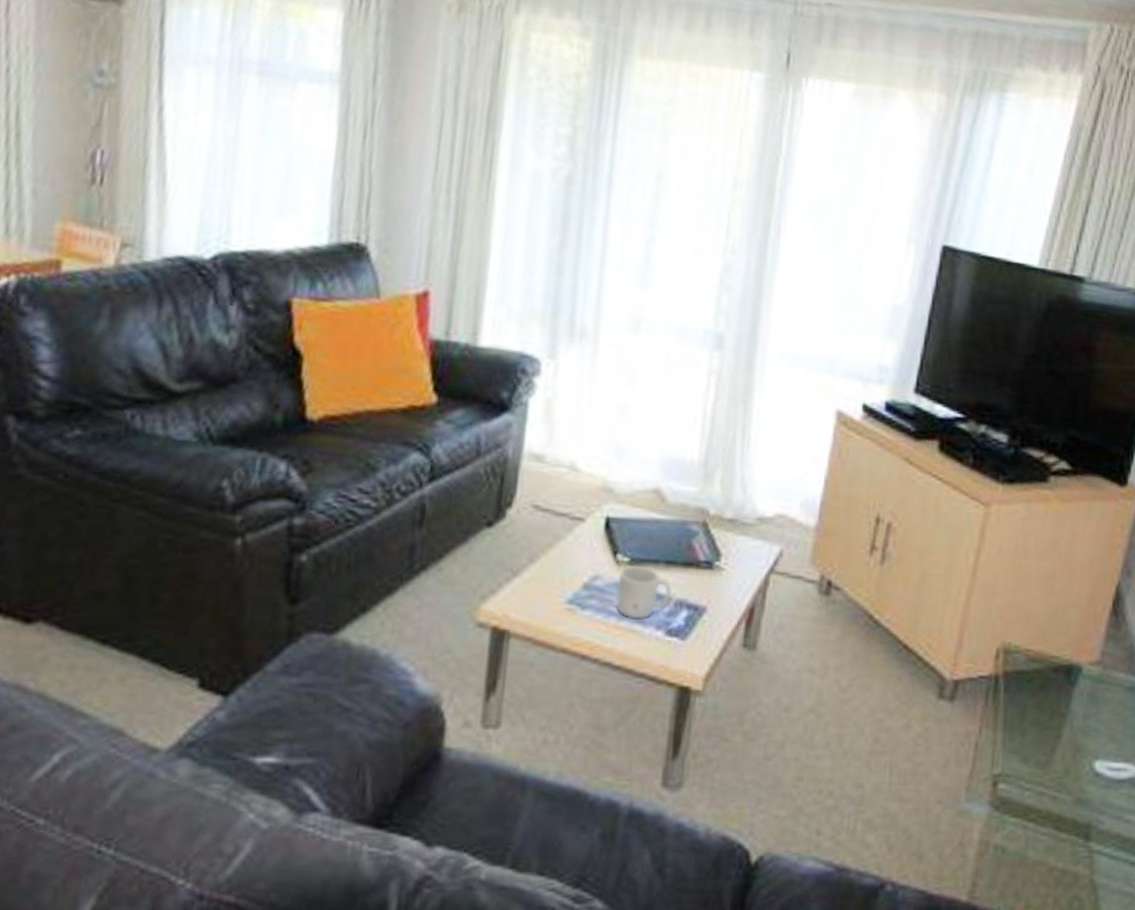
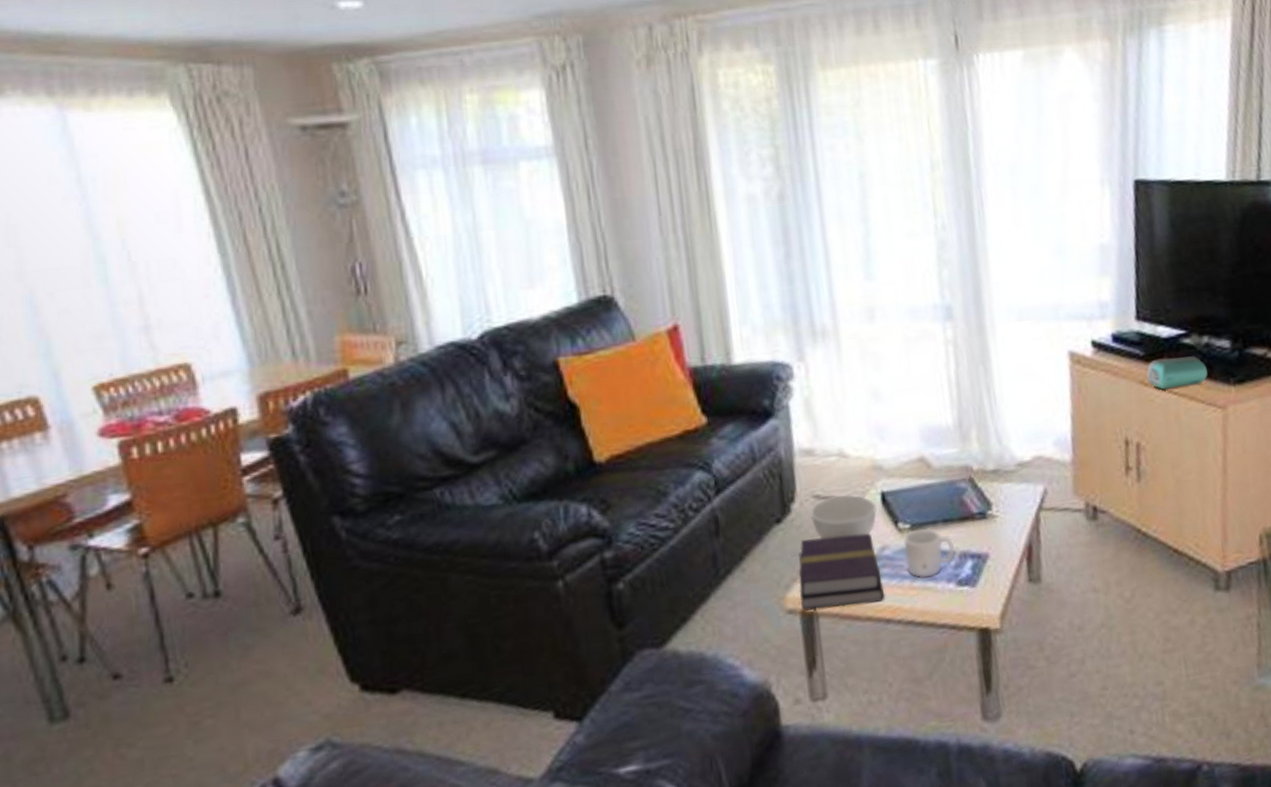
book: none [494,549,588,634] -> present [798,533,885,611]
bowl: none [525,511,599,559] -> present [809,494,877,539]
speaker: none [912,438,978,475] -> present [1146,356,1208,390]

